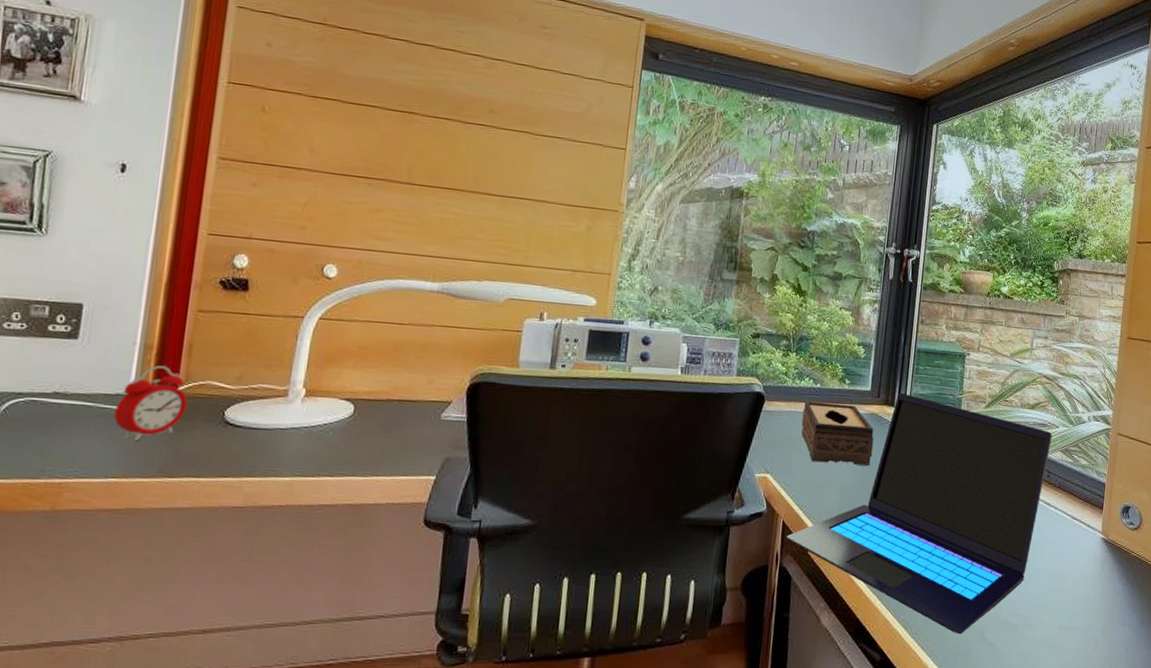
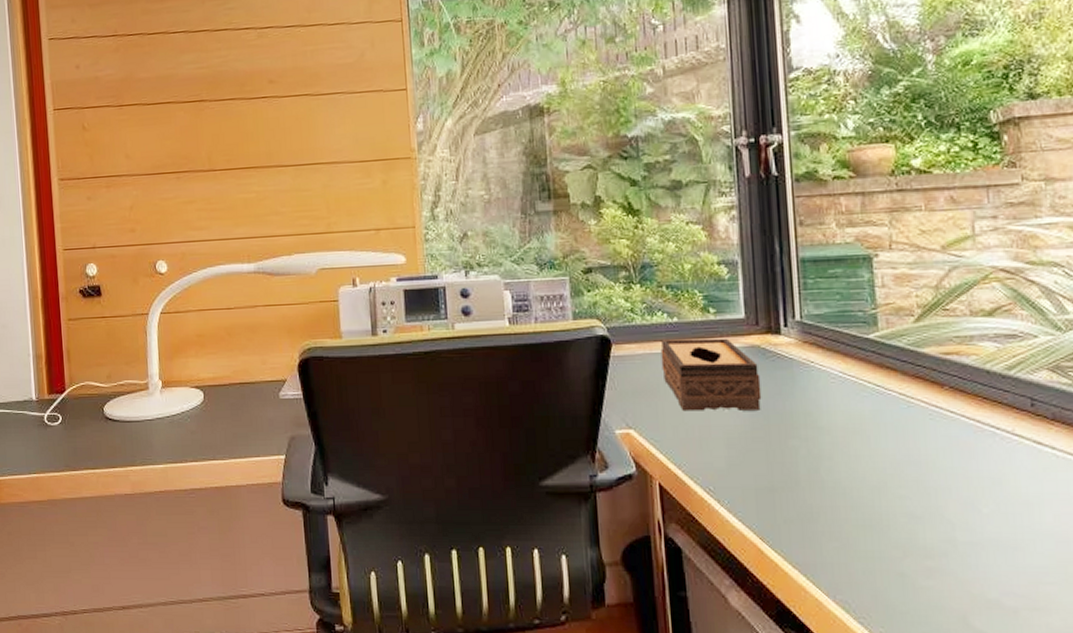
alarm clock: present [114,365,188,441] -> none [25,372,76,440]
laptop: present [786,392,1052,635] -> none [666,315,1030,620]

